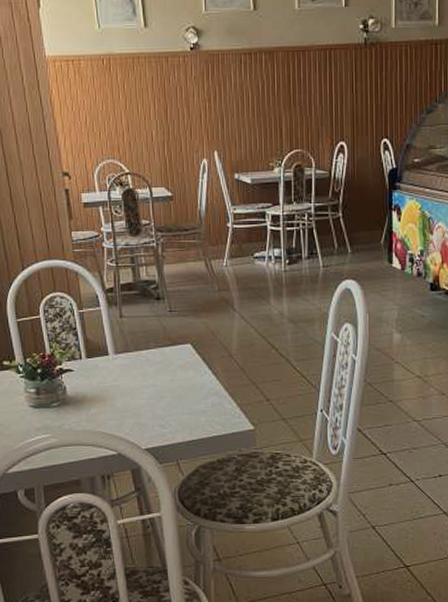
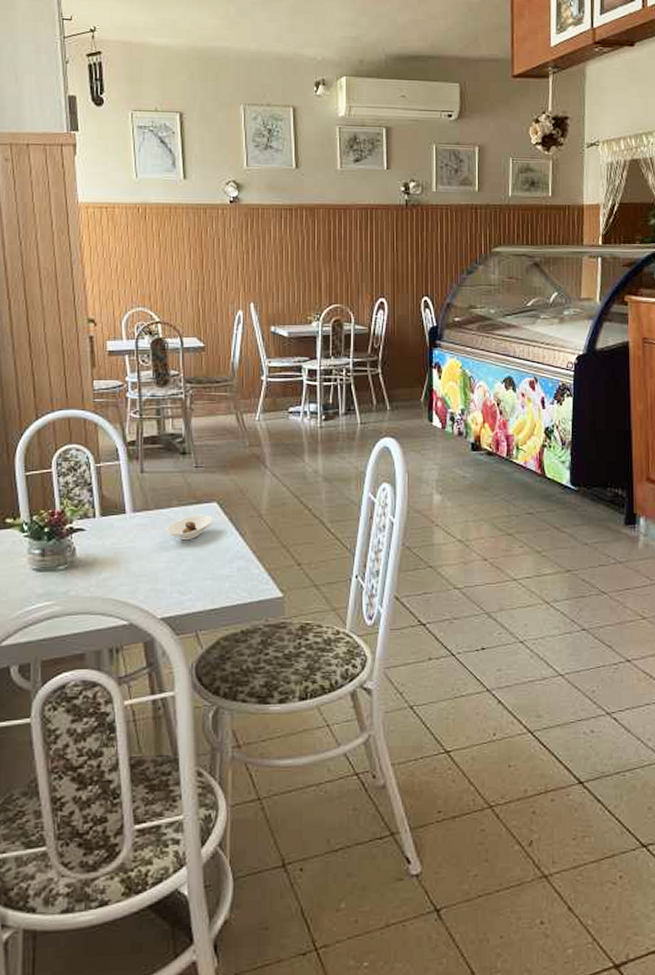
saucer: none [146,355,187,379] -> present [166,514,212,541]

